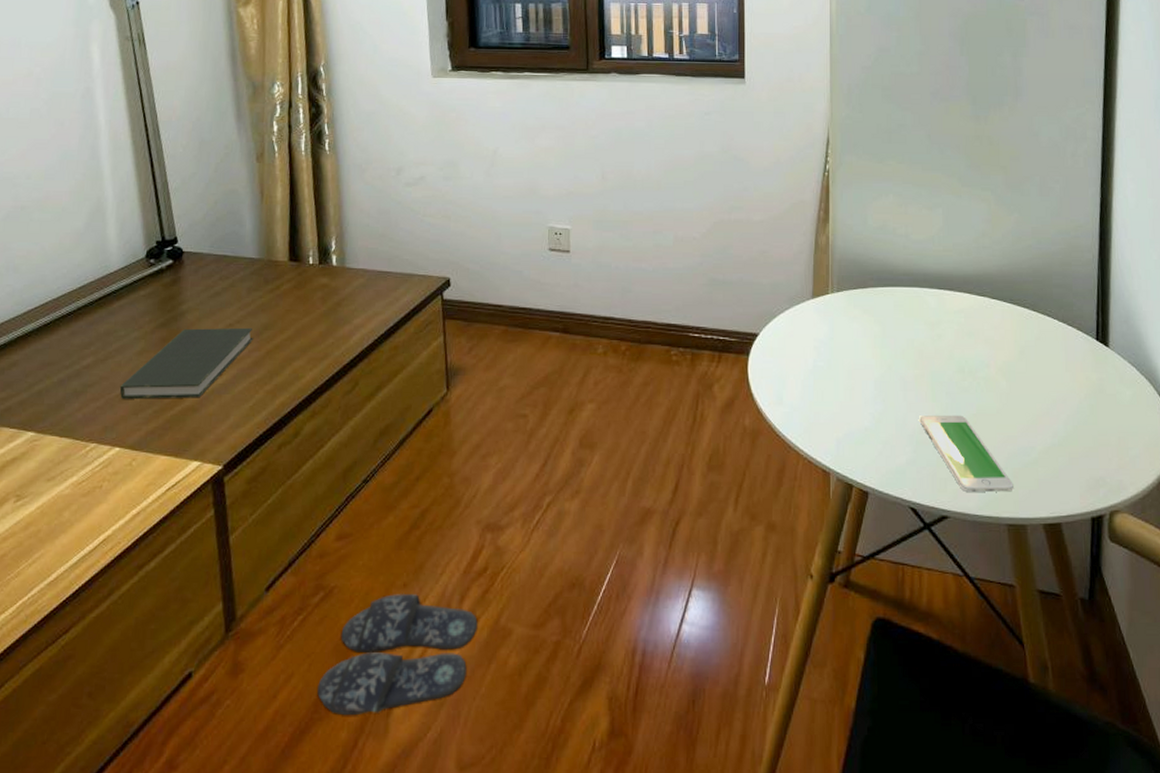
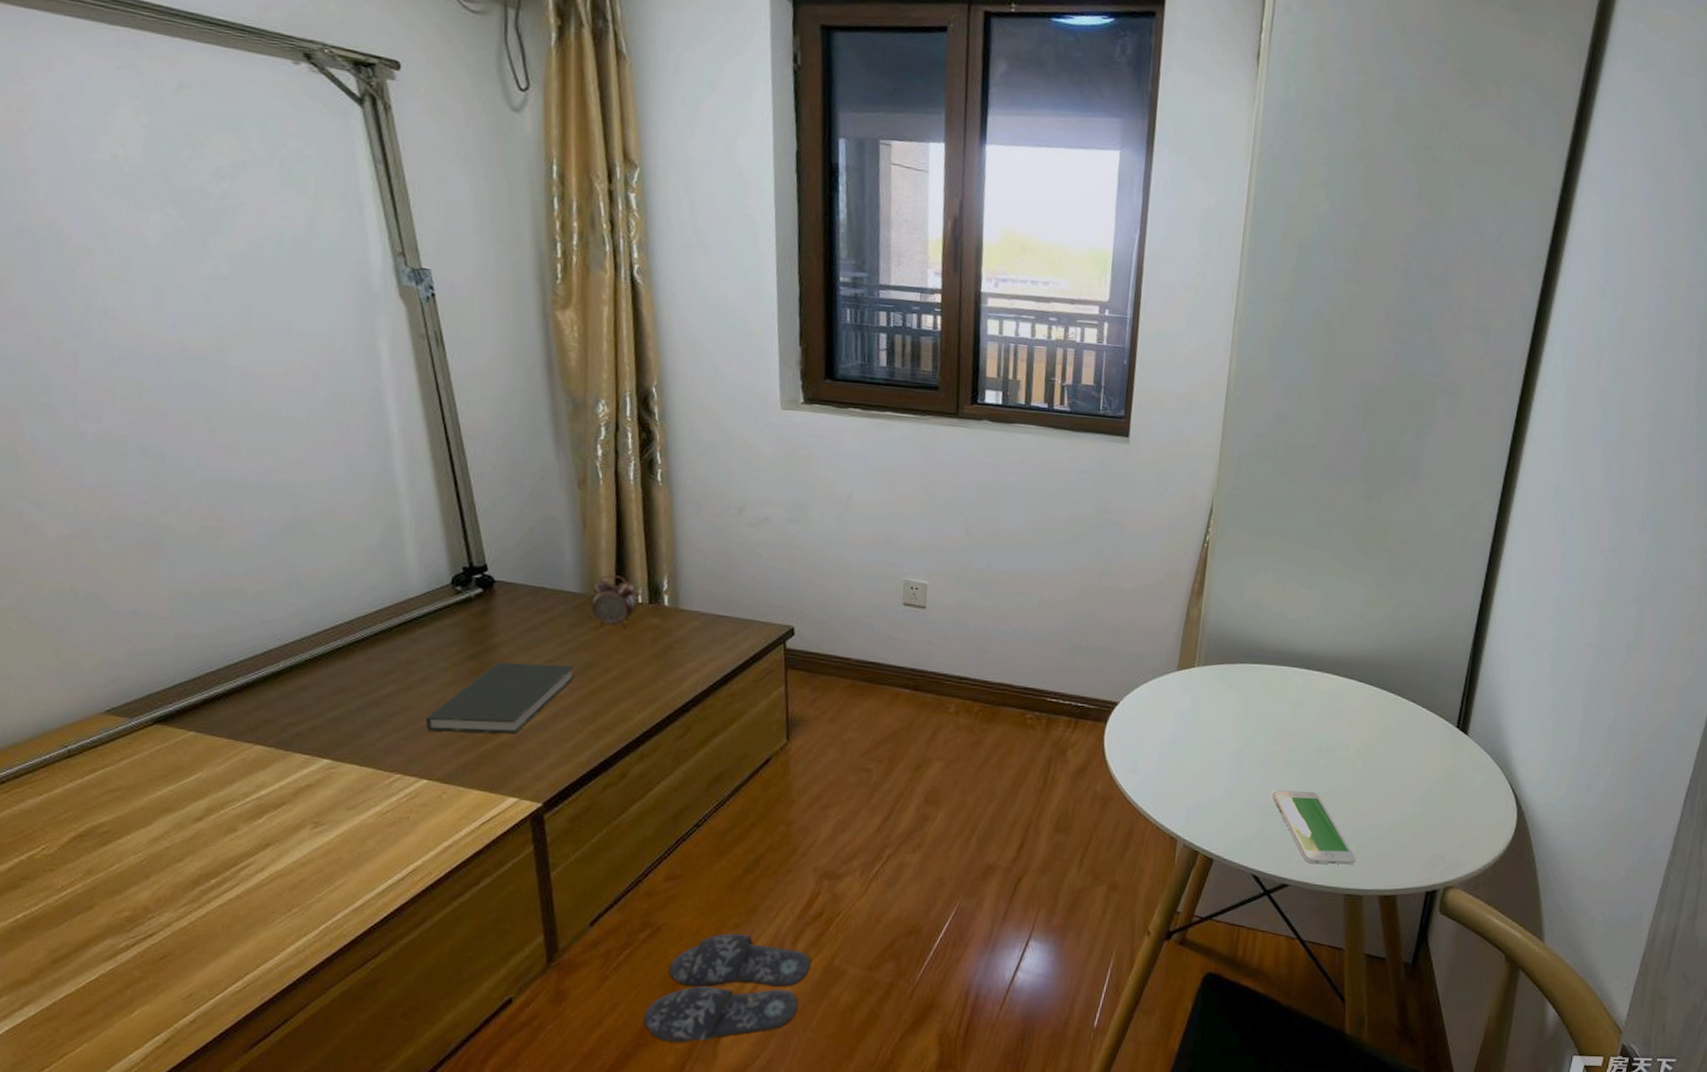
alarm clock: none [268,240,308,289] -> present [591,575,637,628]

